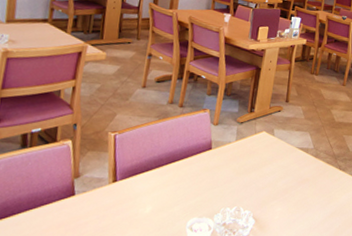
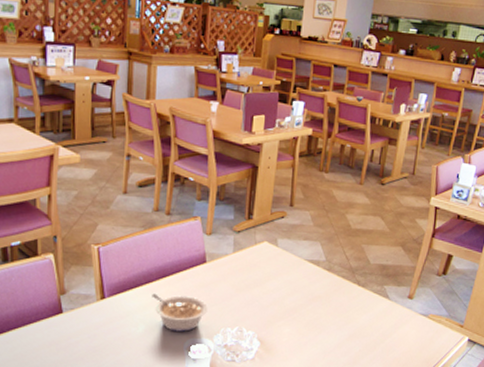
legume: none [160,177,211,212] -> present [152,293,208,332]

